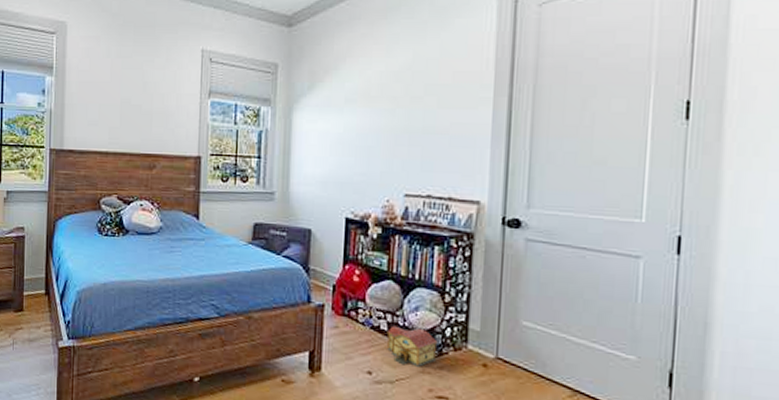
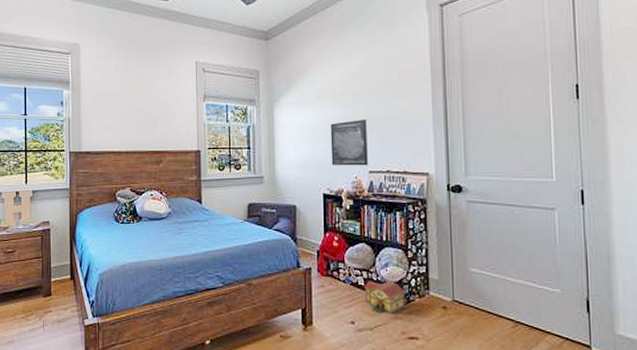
wall art: none [358,130,407,188] -> present [330,119,368,166]

